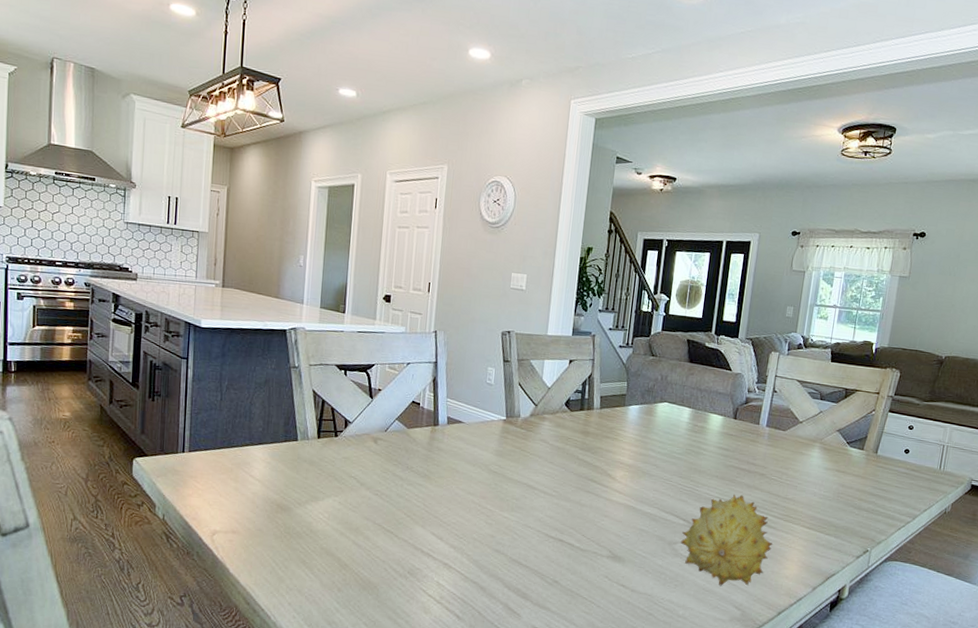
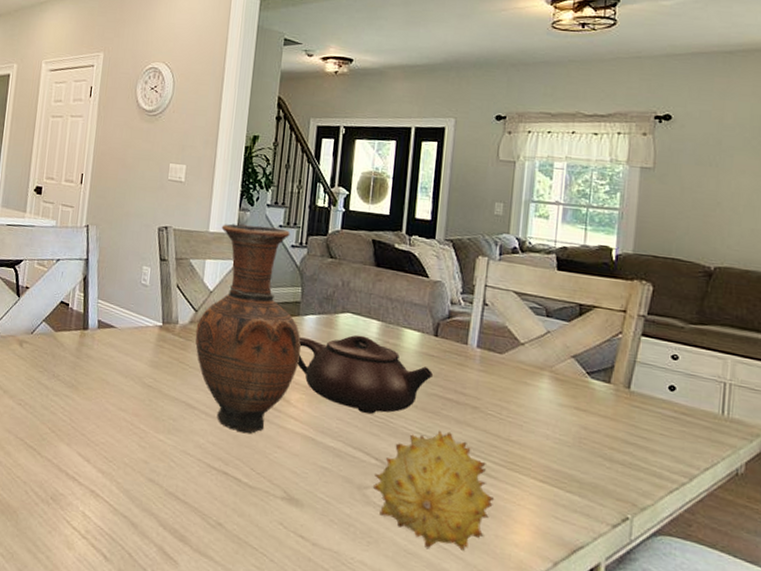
vase: none [535,327,626,507] -> present [195,223,301,434]
teapot: none [622,420,732,485] -> present [297,335,434,414]

